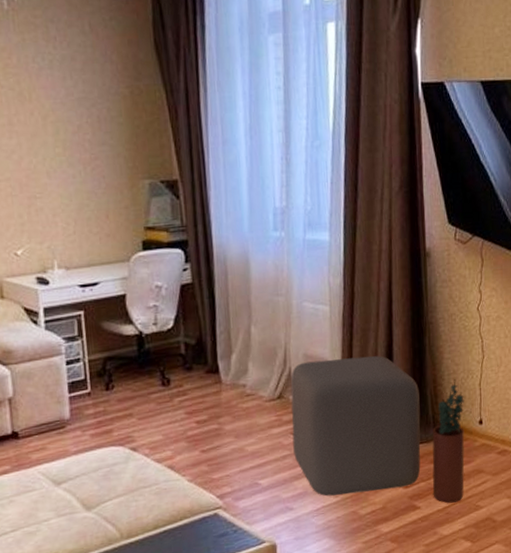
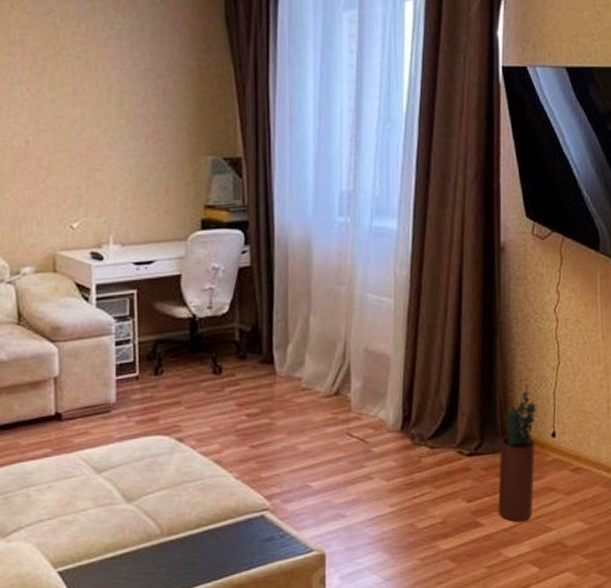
pouf: present [290,356,421,496] -> none [348,355,488,505]

